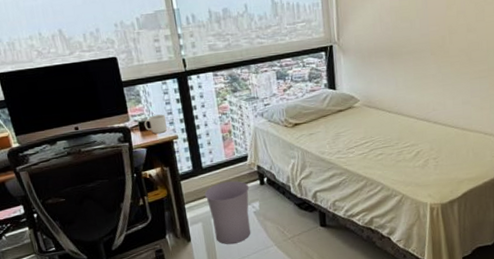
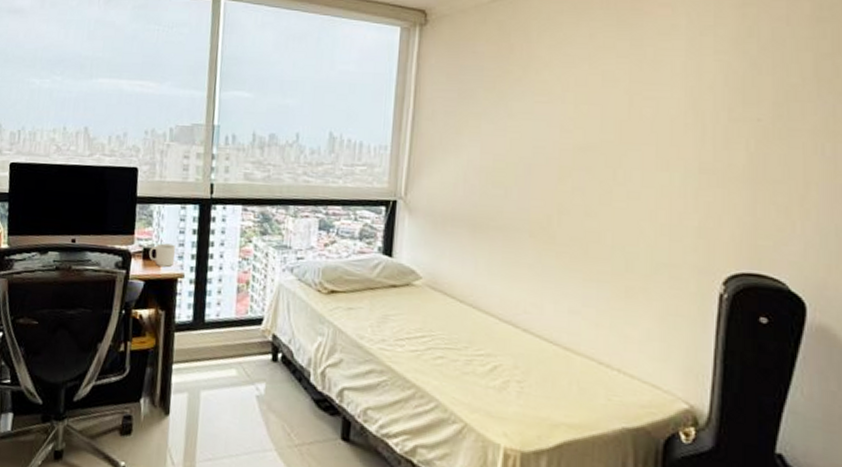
waste bin: present [204,181,251,244] -> none [199,346,258,434]

